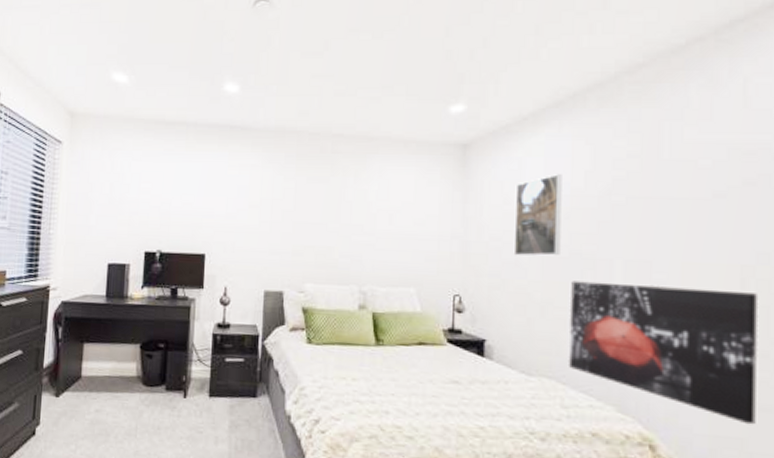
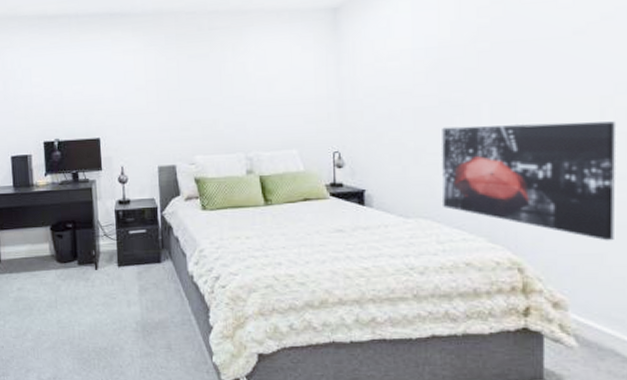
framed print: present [513,174,562,256] -> none [385,27,430,110]

